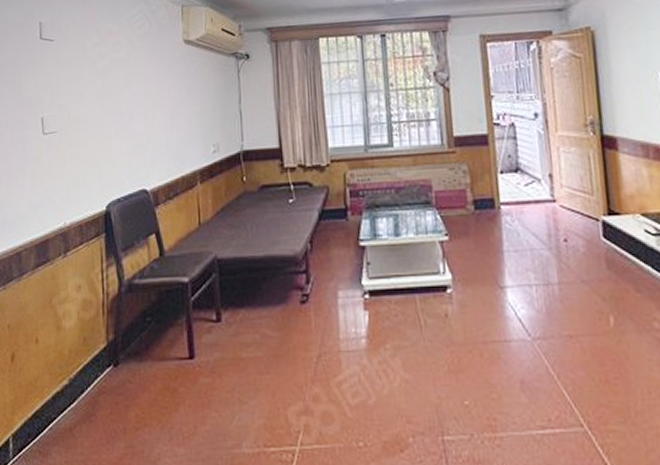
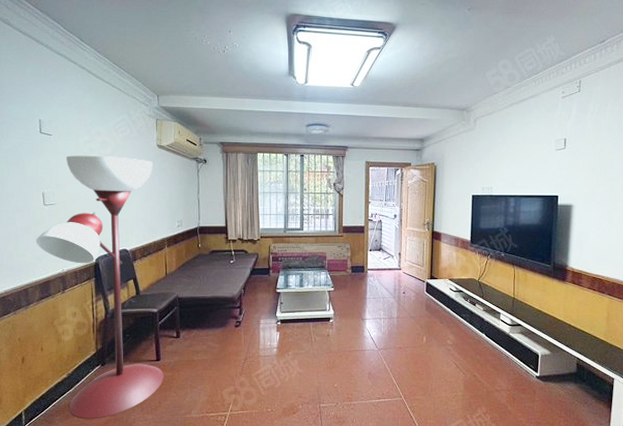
floor lamp: none [32,61,200,451] -> present [35,155,164,418]

